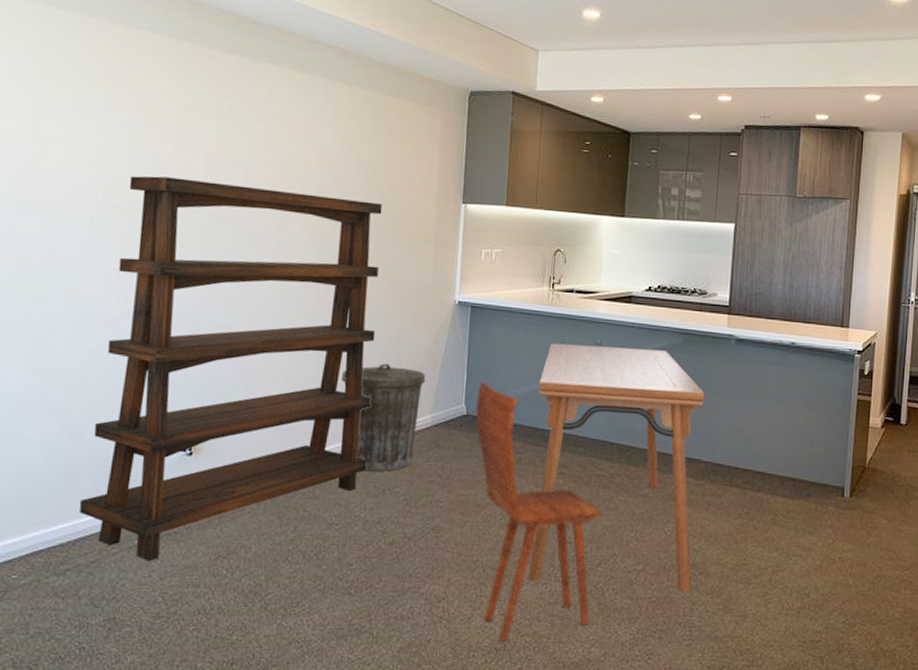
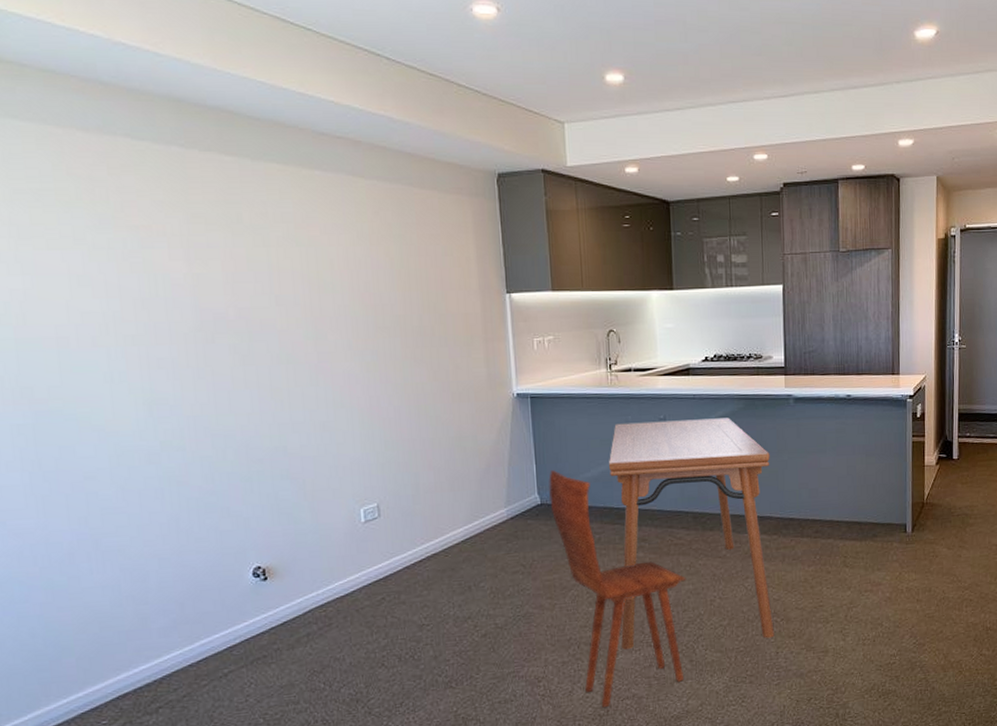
bookshelf: present [79,176,383,562] -> none [141,298,449,687]
trash can: present [342,363,426,471] -> none [409,464,495,570]

